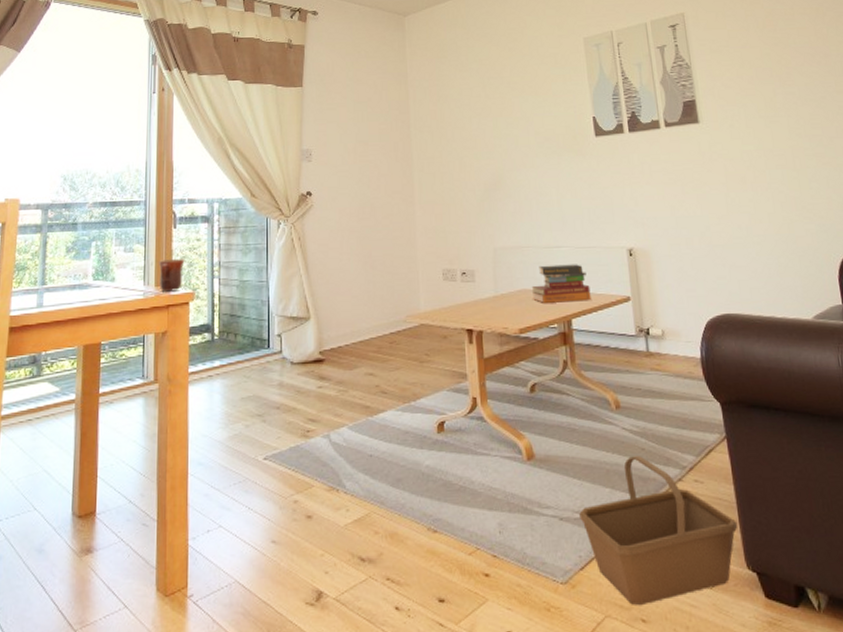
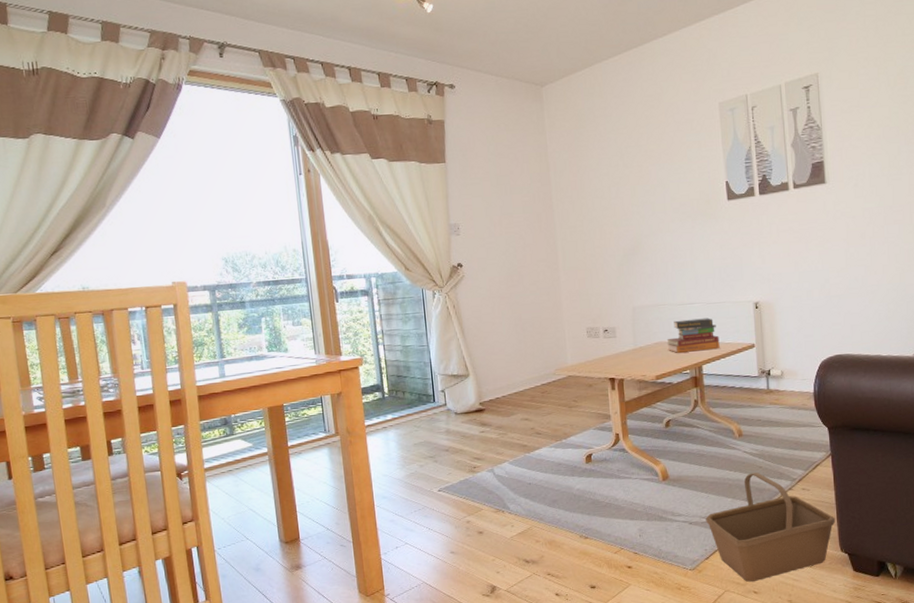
mug: present [158,259,185,292] -> none [325,329,350,359]

